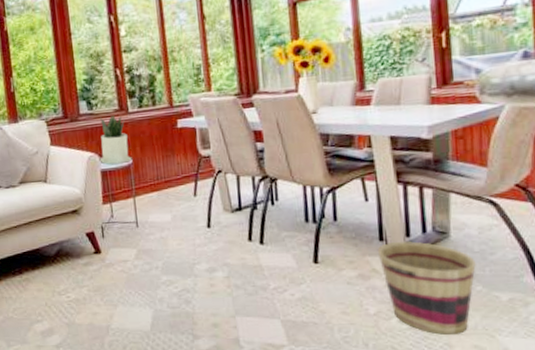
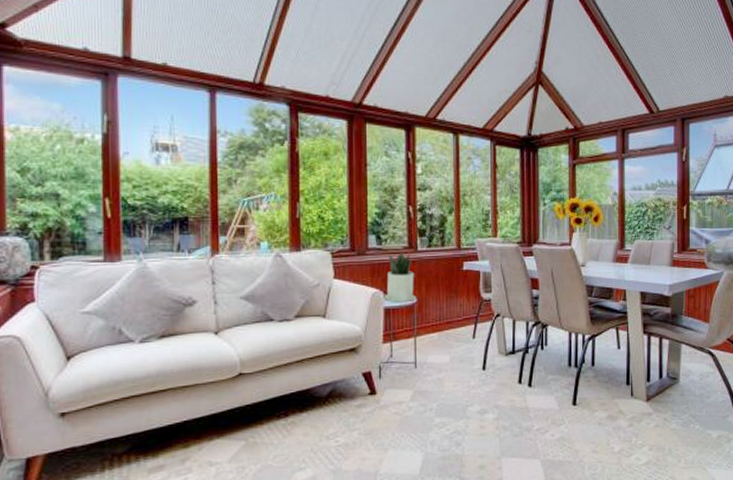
basket: present [377,241,476,336] -> none [624,386,696,470]

